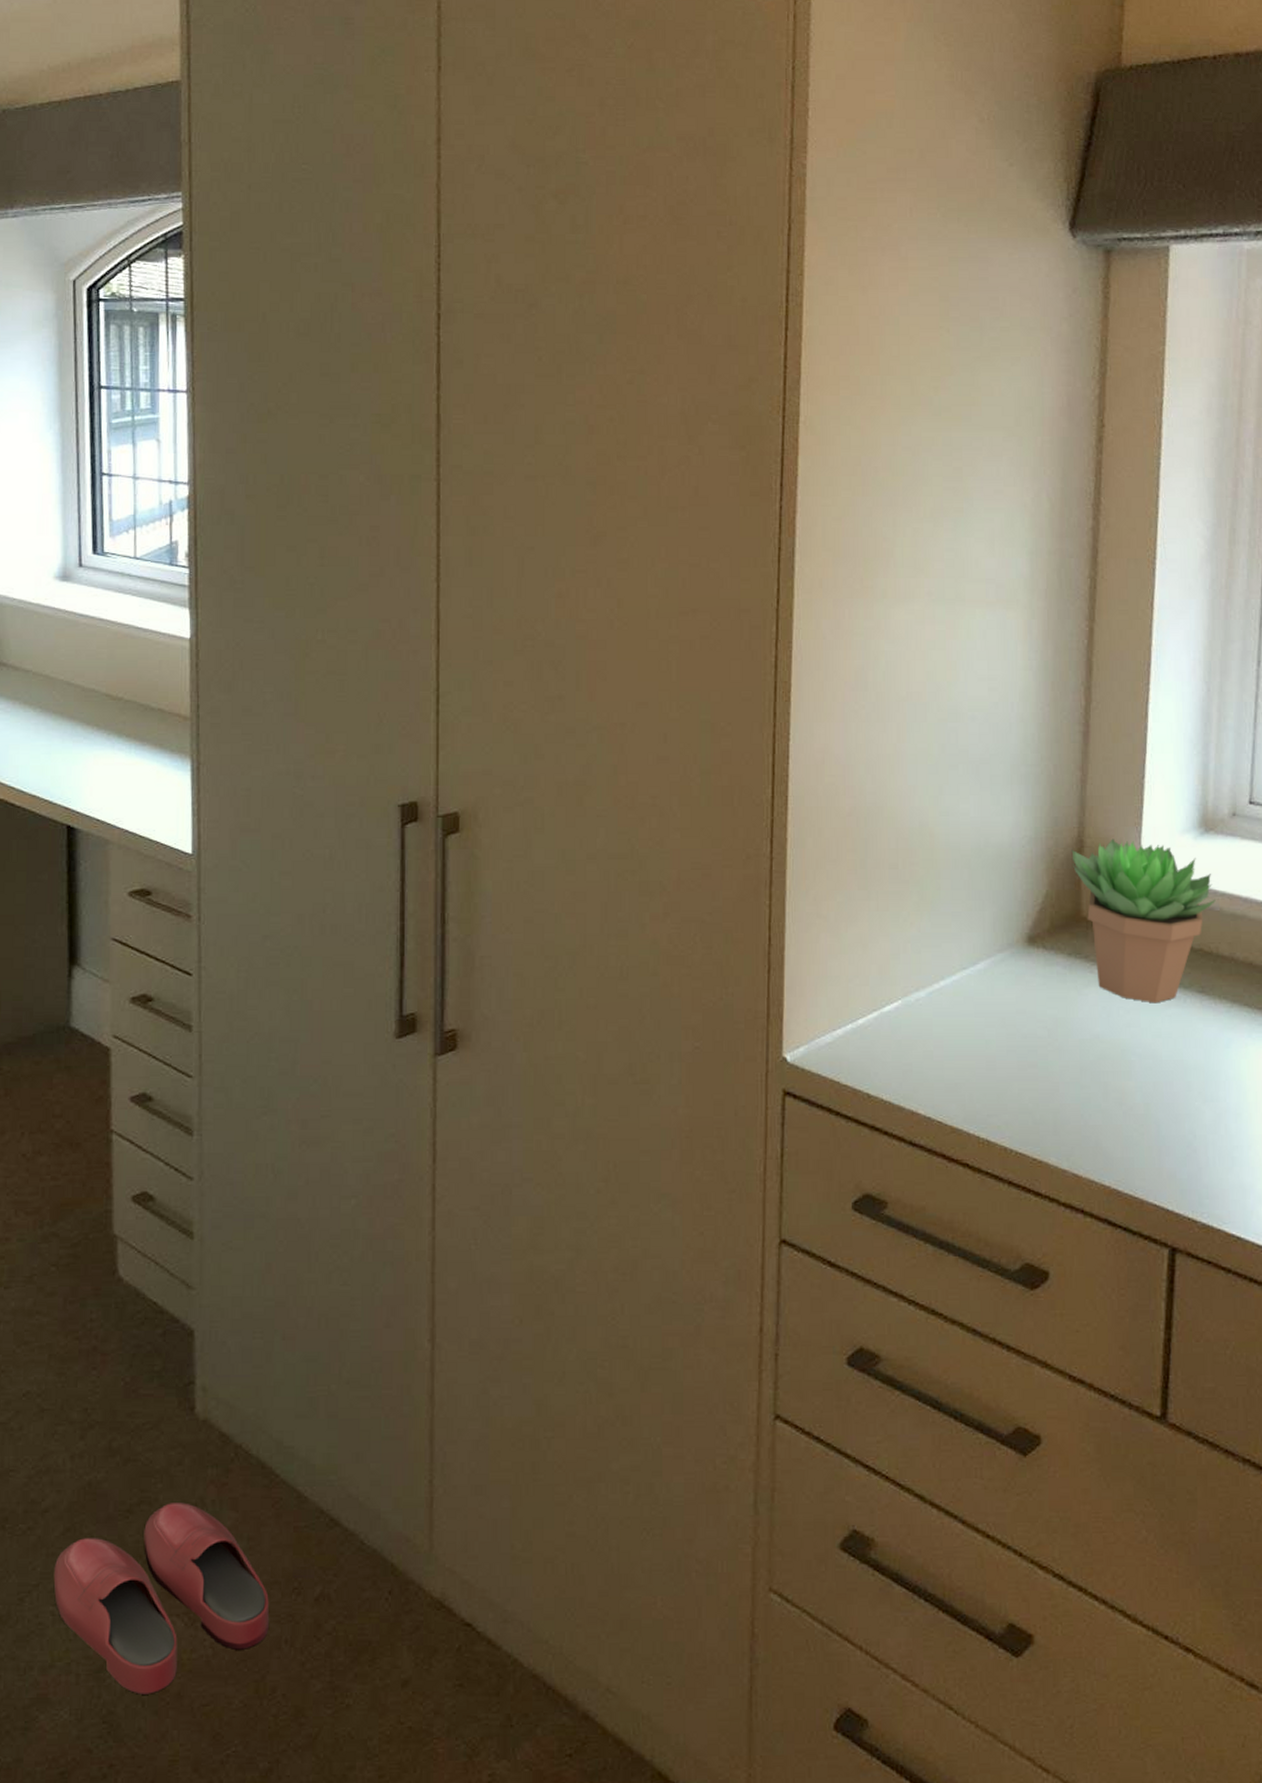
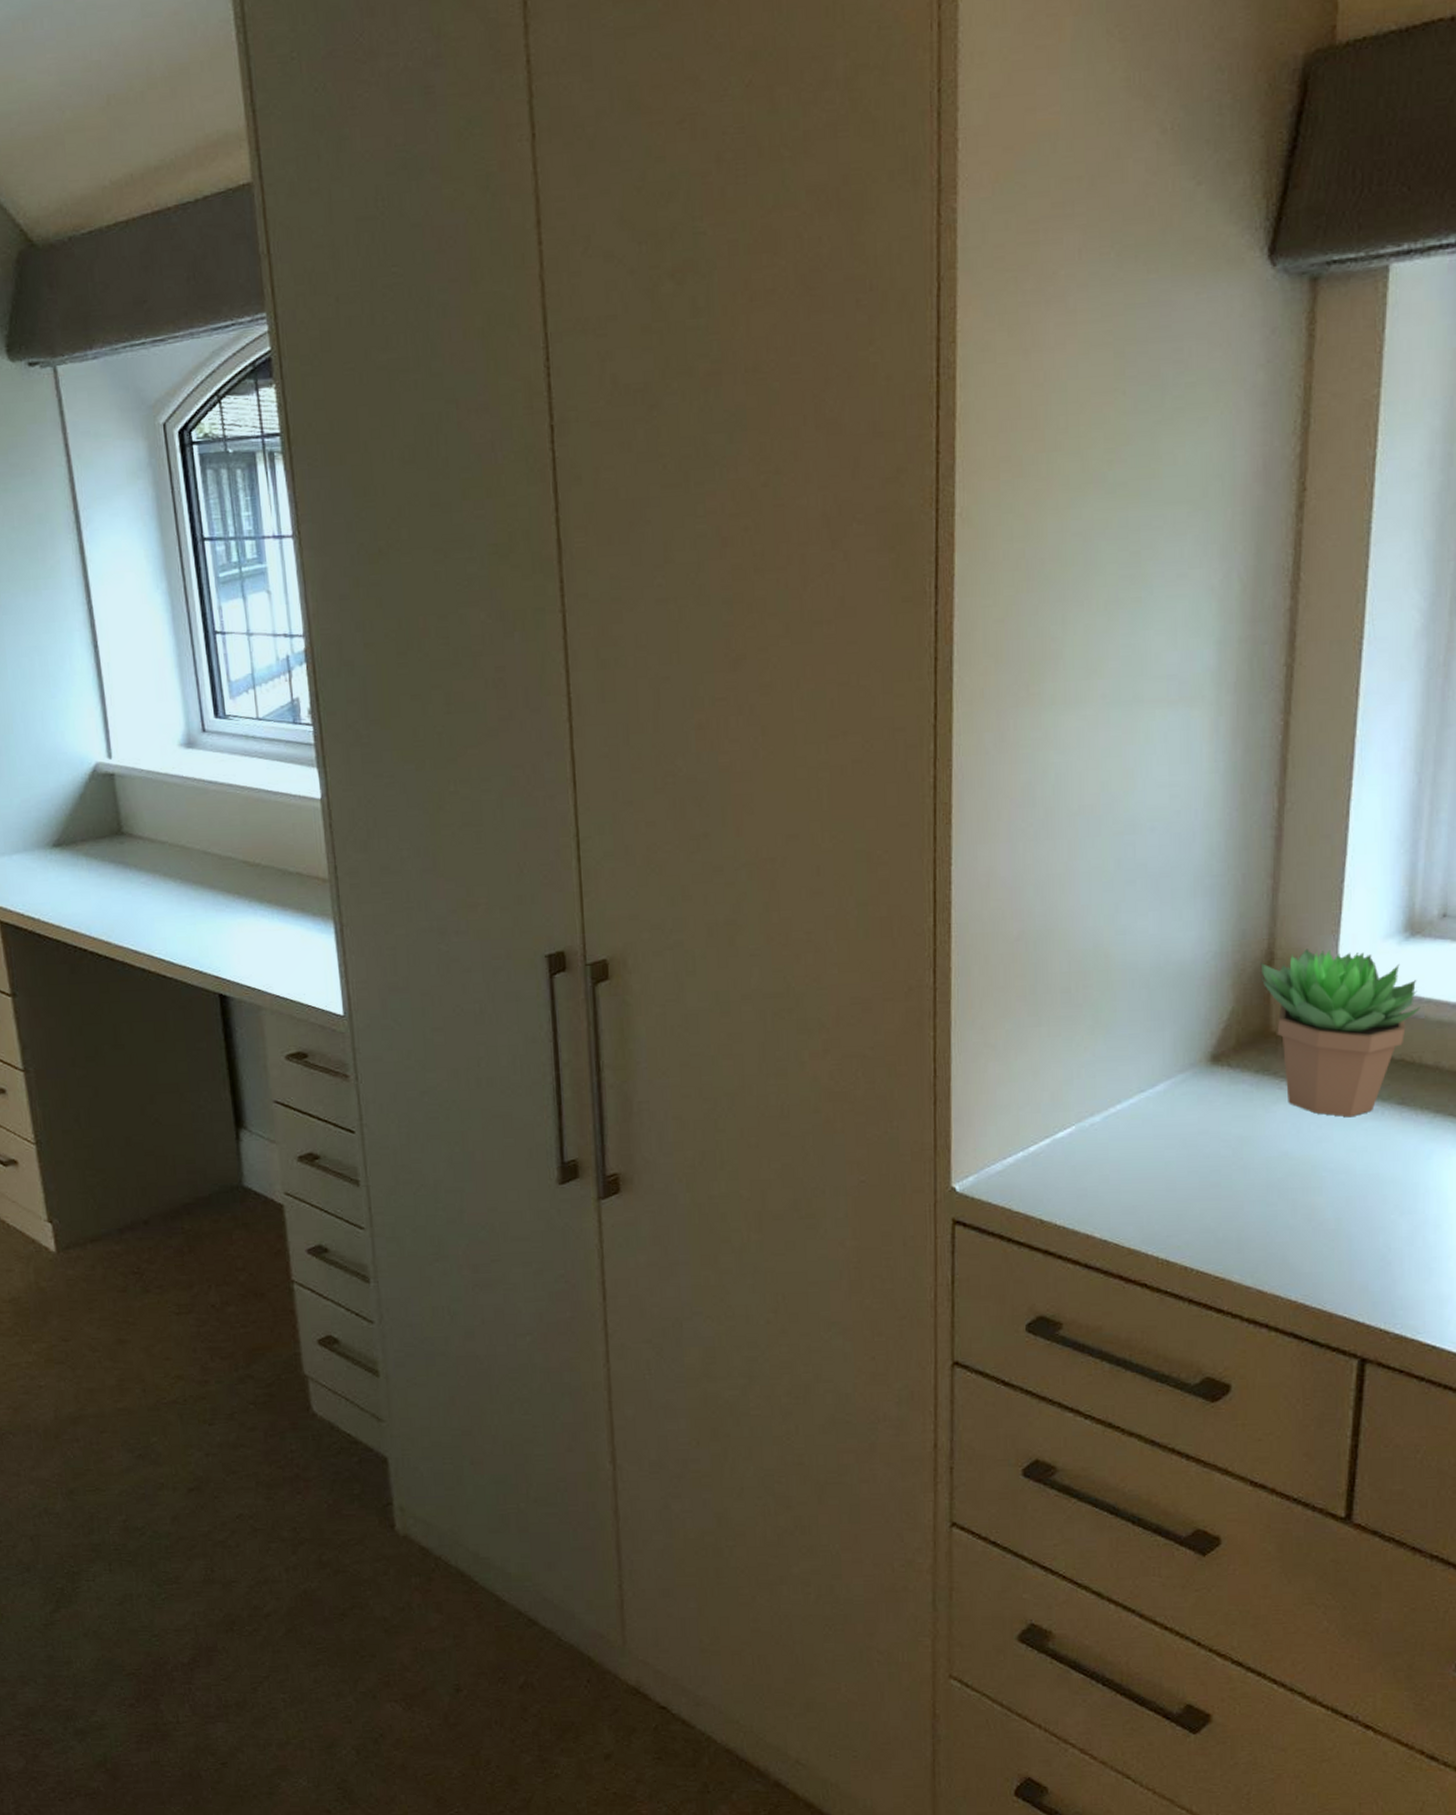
slippers: present [53,1503,269,1695] -> none [280,1607,479,1766]

